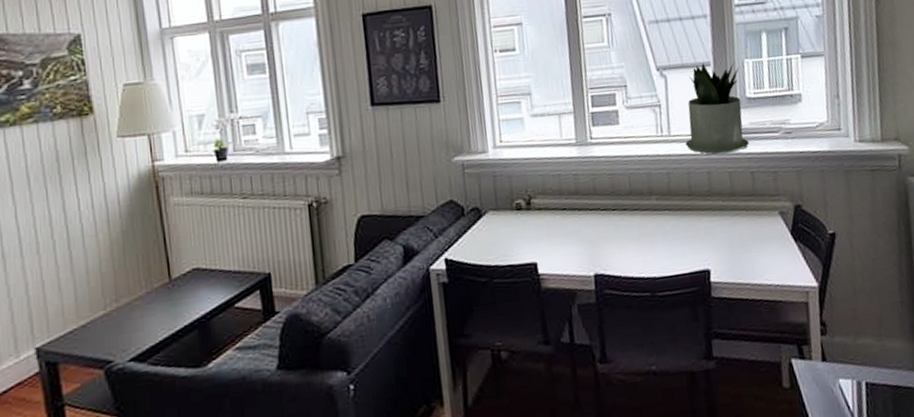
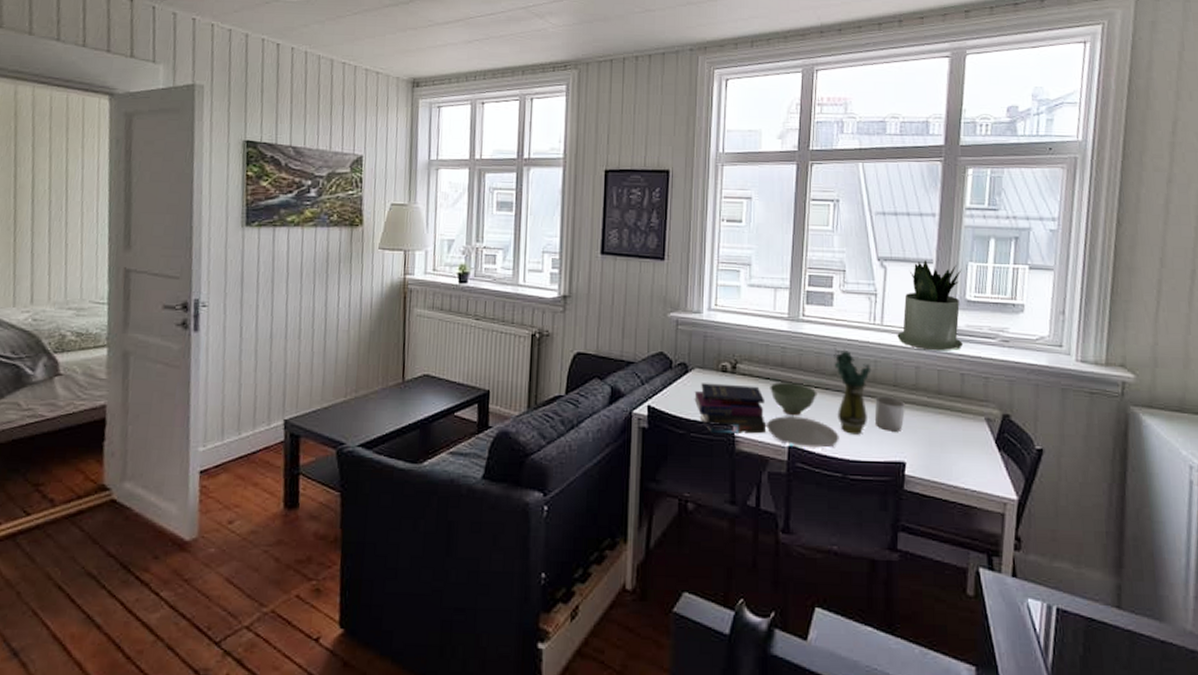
books: none [491,219,570,277] -> present [694,383,766,434]
bowl: none [567,208,616,243] -> present [770,381,817,416]
plate: none [570,242,643,274] -> present [767,416,839,449]
vase: none [625,166,668,251] -> present [834,347,872,435]
mug: none [672,206,704,242] -> present [874,396,905,432]

